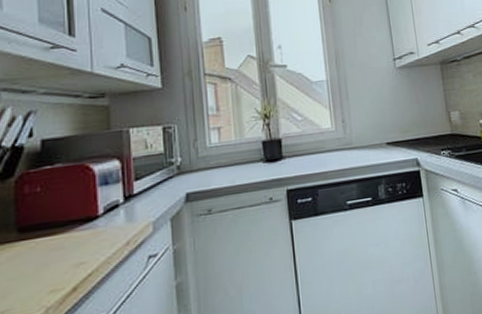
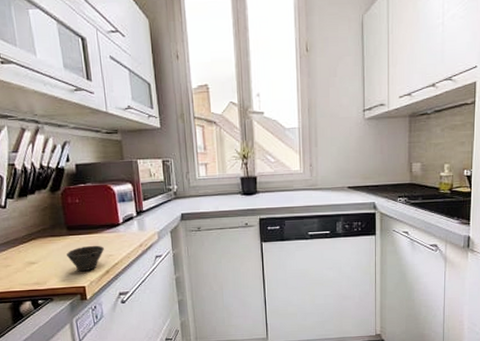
cup: none [13,250,72,295] -> present [67,245,104,272]

